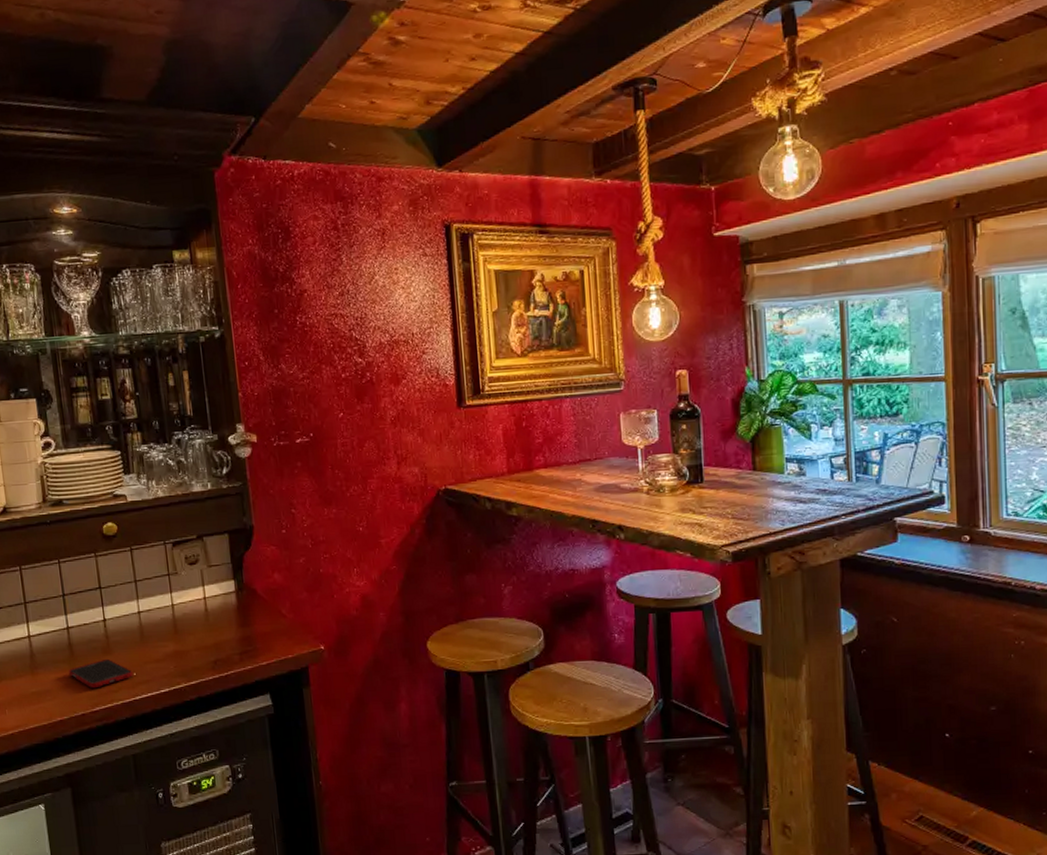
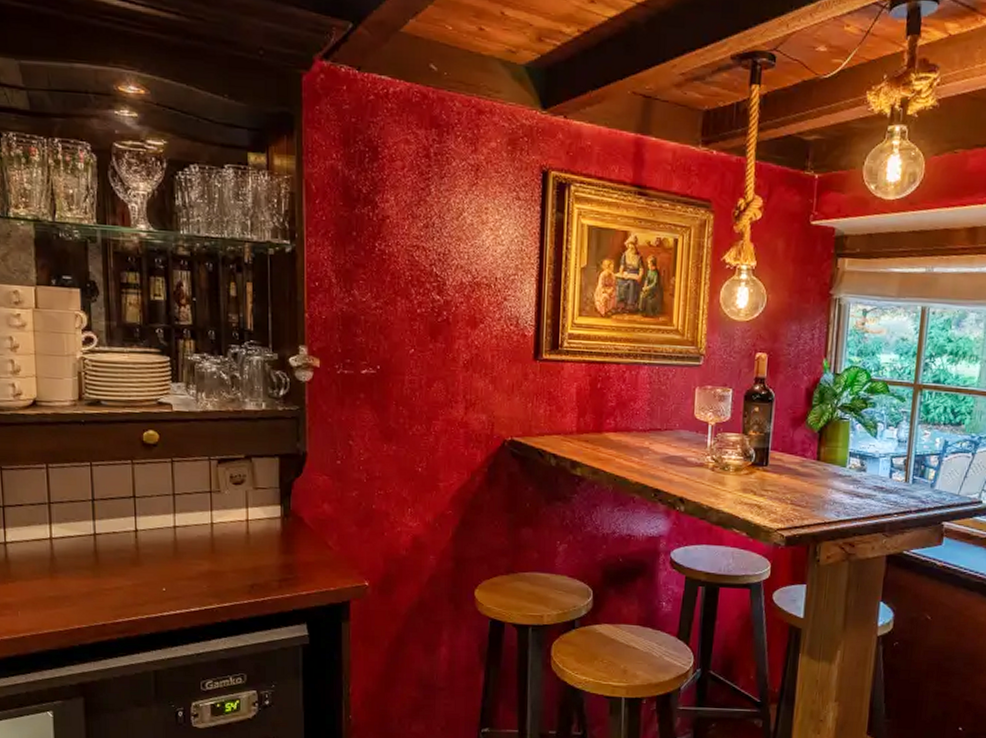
cell phone: present [68,658,133,689] -> none [91,570,162,600]

